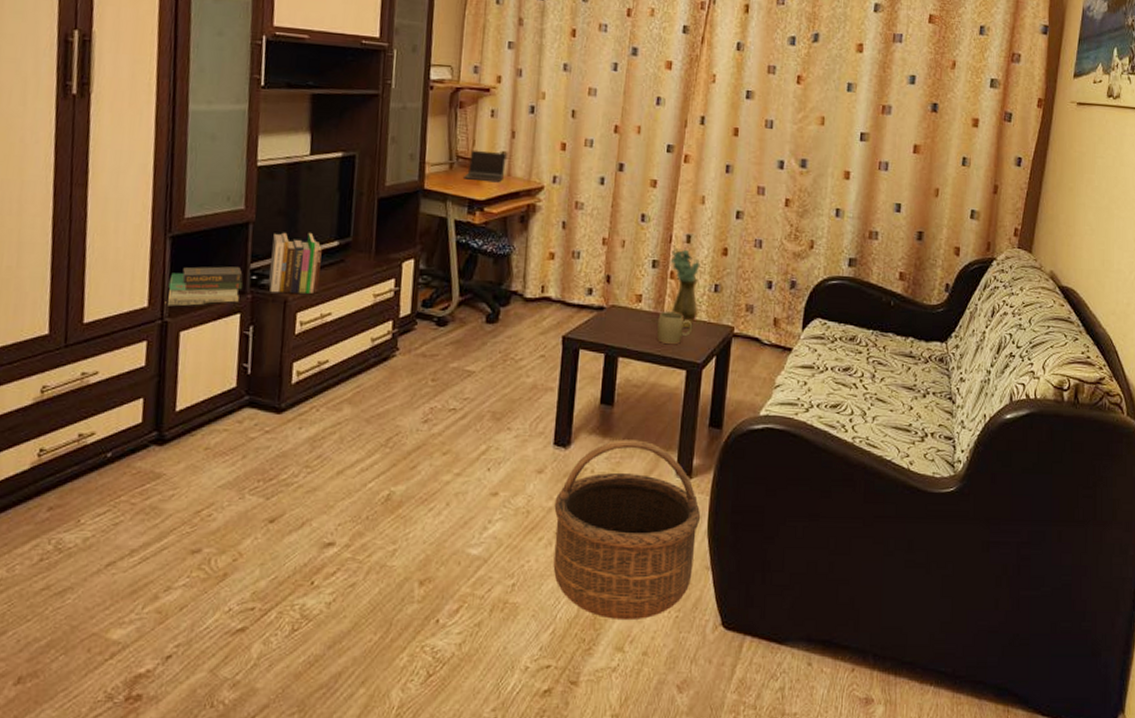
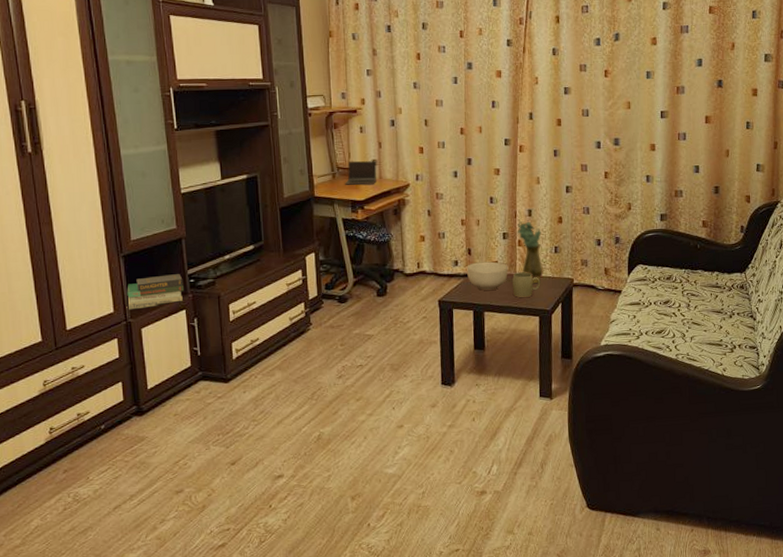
books: present [268,232,322,294] -> none [202,241,243,291]
basket: present [553,440,701,621] -> none [447,374,563,511]
bowl: none [601,293,655,332] -> present [466,261,509,291]

